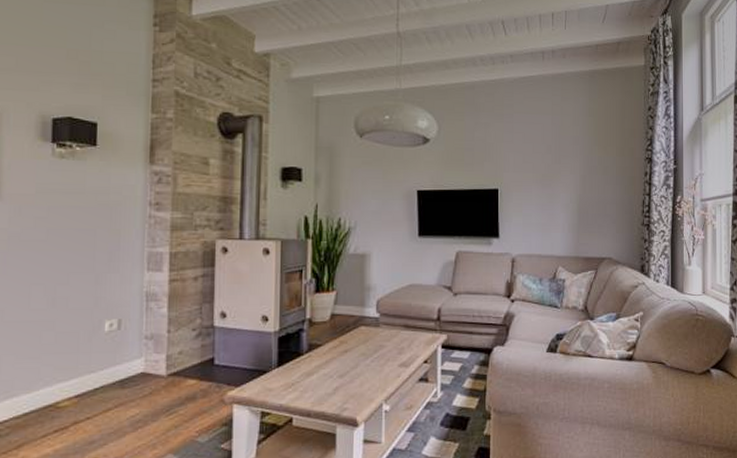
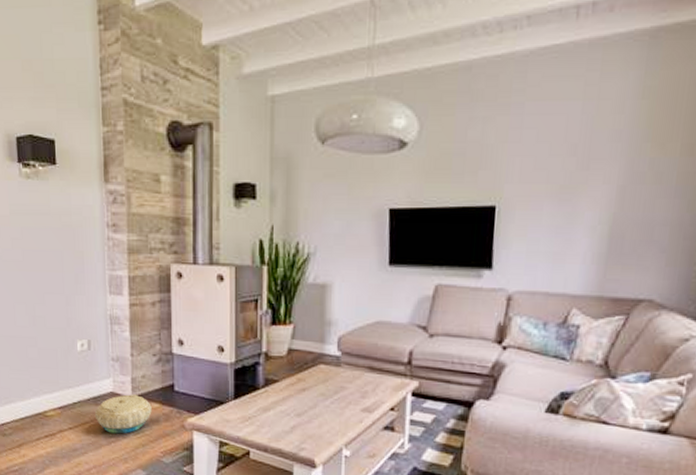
basket: none [119,373,188,418] -> present [94,394,152,434]

